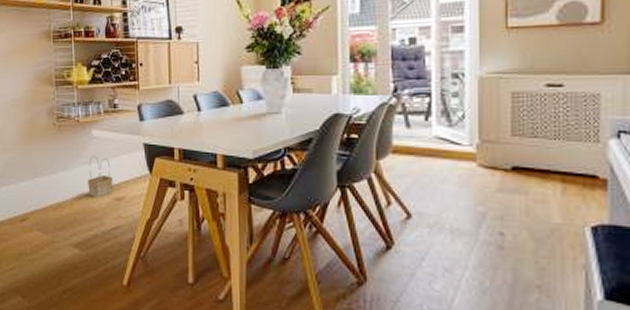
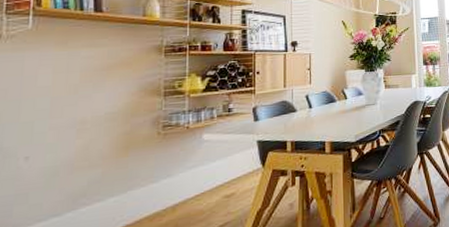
basket: present [88,155,113,198] -> none [194,158,223,199]

